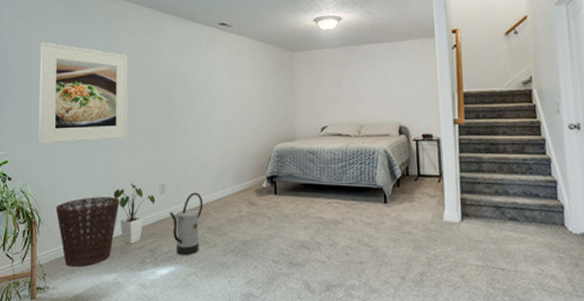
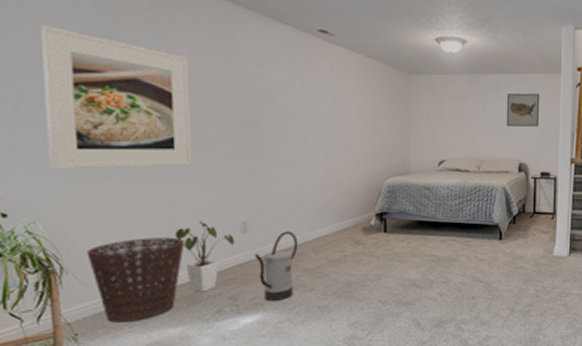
wall art: none [382,58,417,91] -> present [506,93,540,127]

